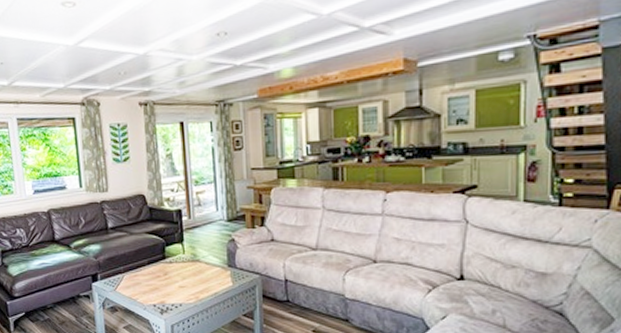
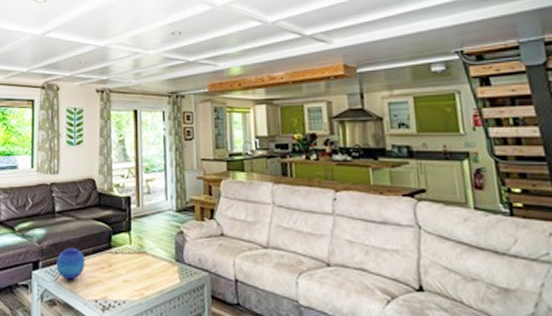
decorative ball: none [114,260,142,289] -> present [56,247,86,281]

